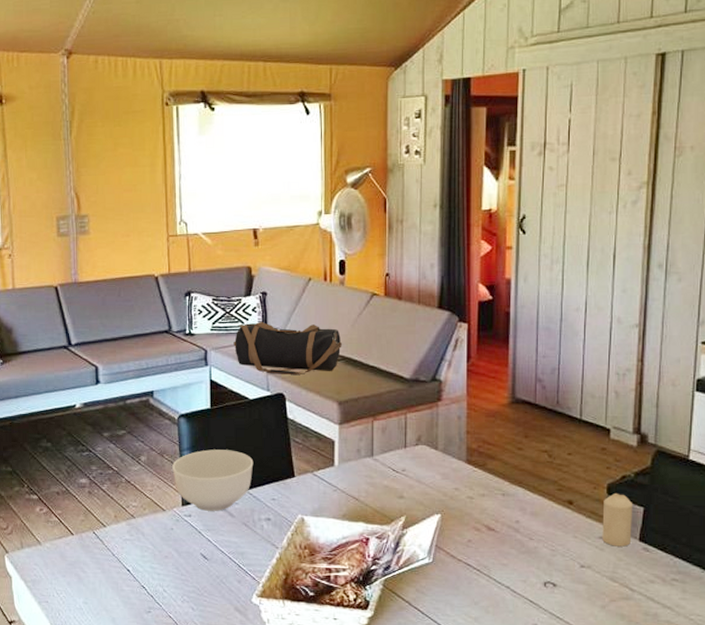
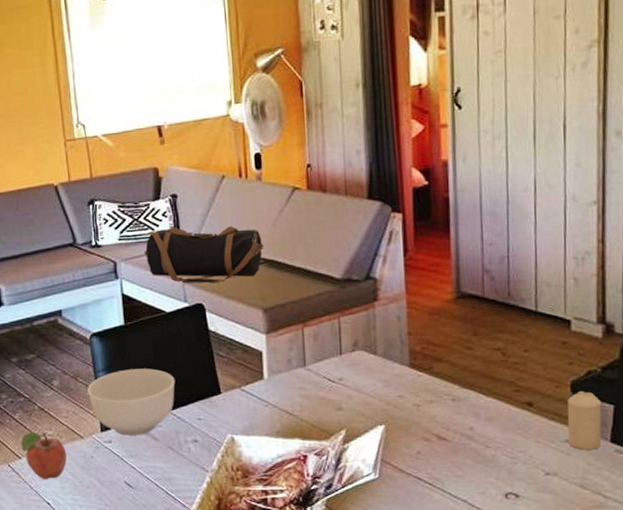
fruit: none [107,502,149,547] -> present [21,432,67,479]

